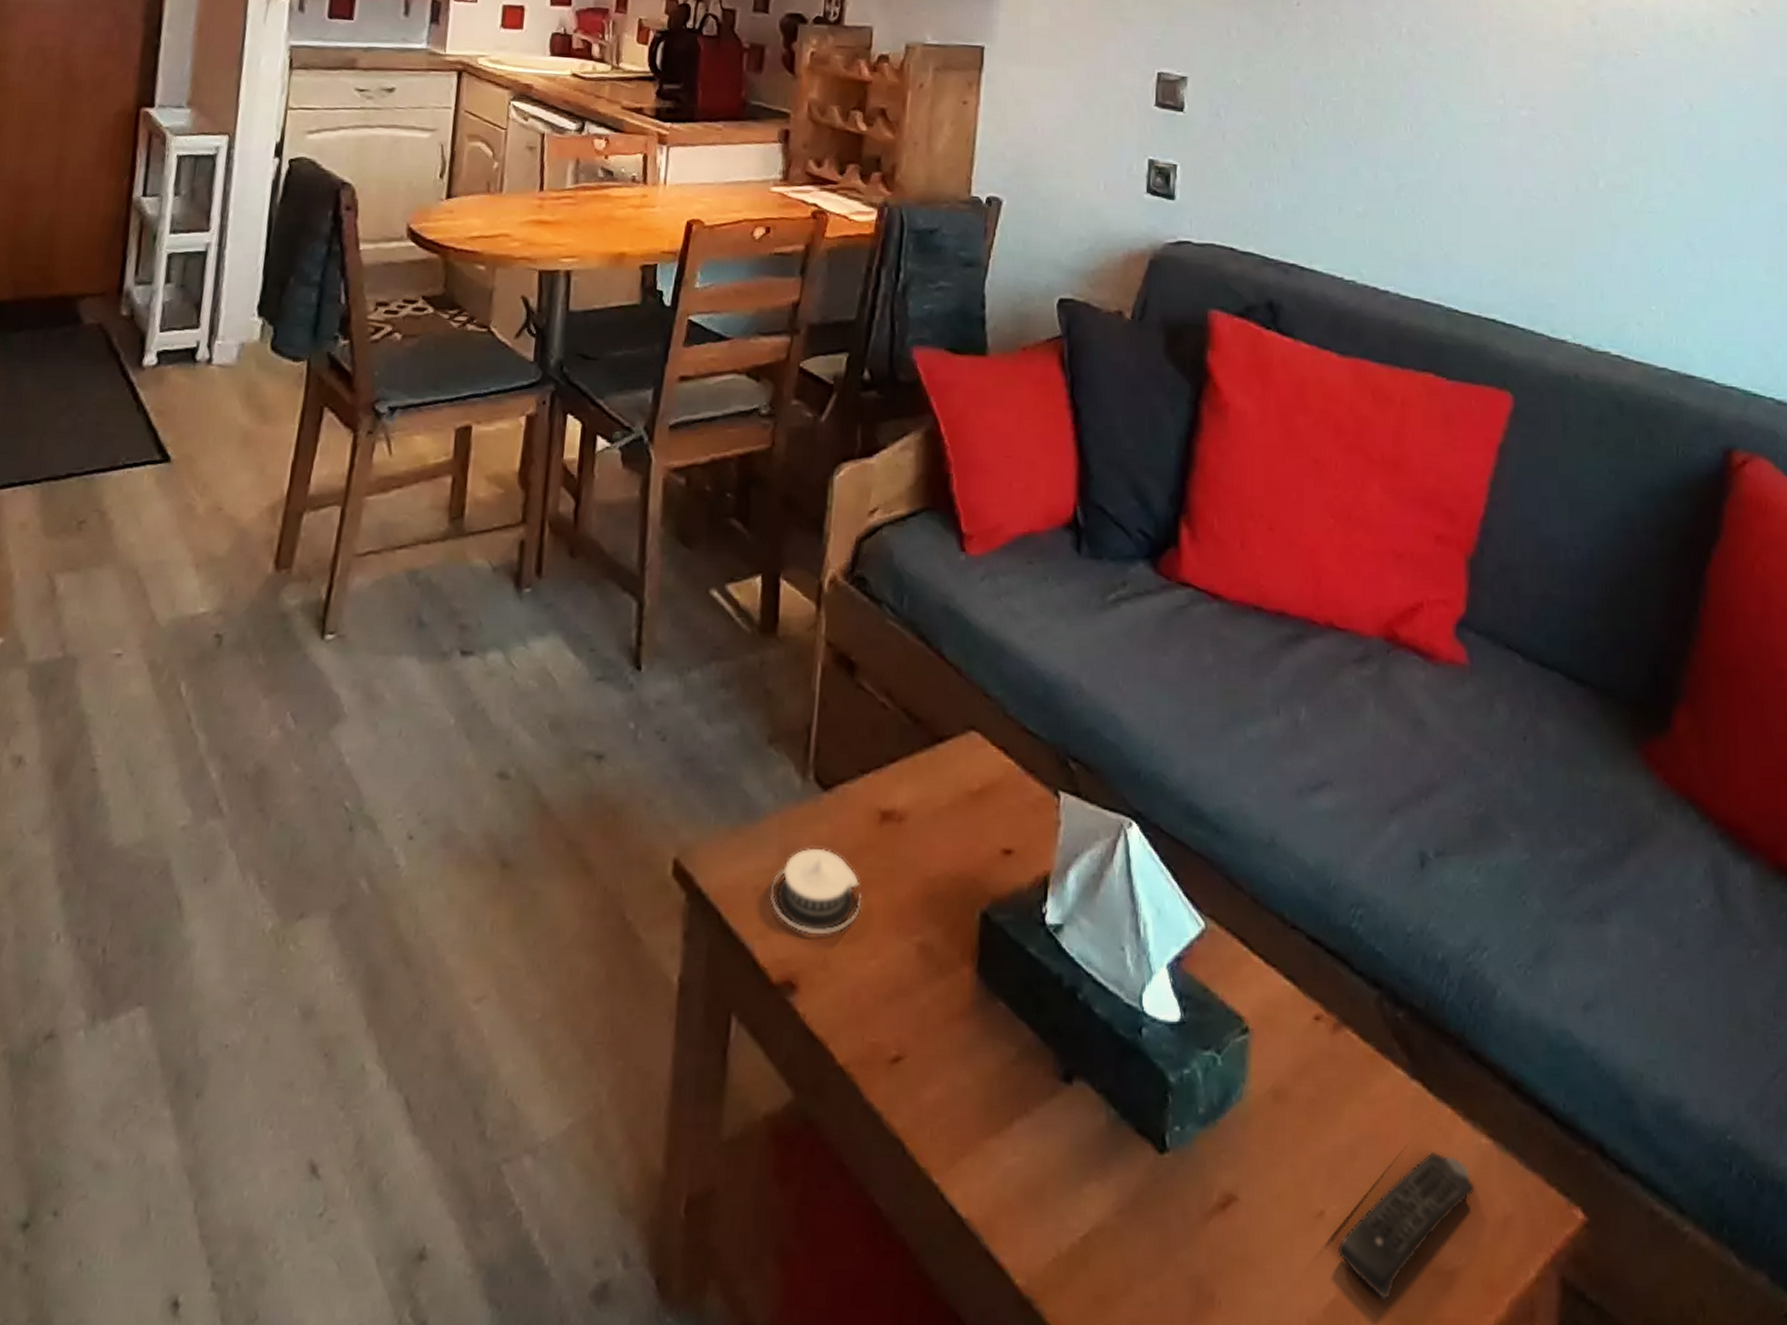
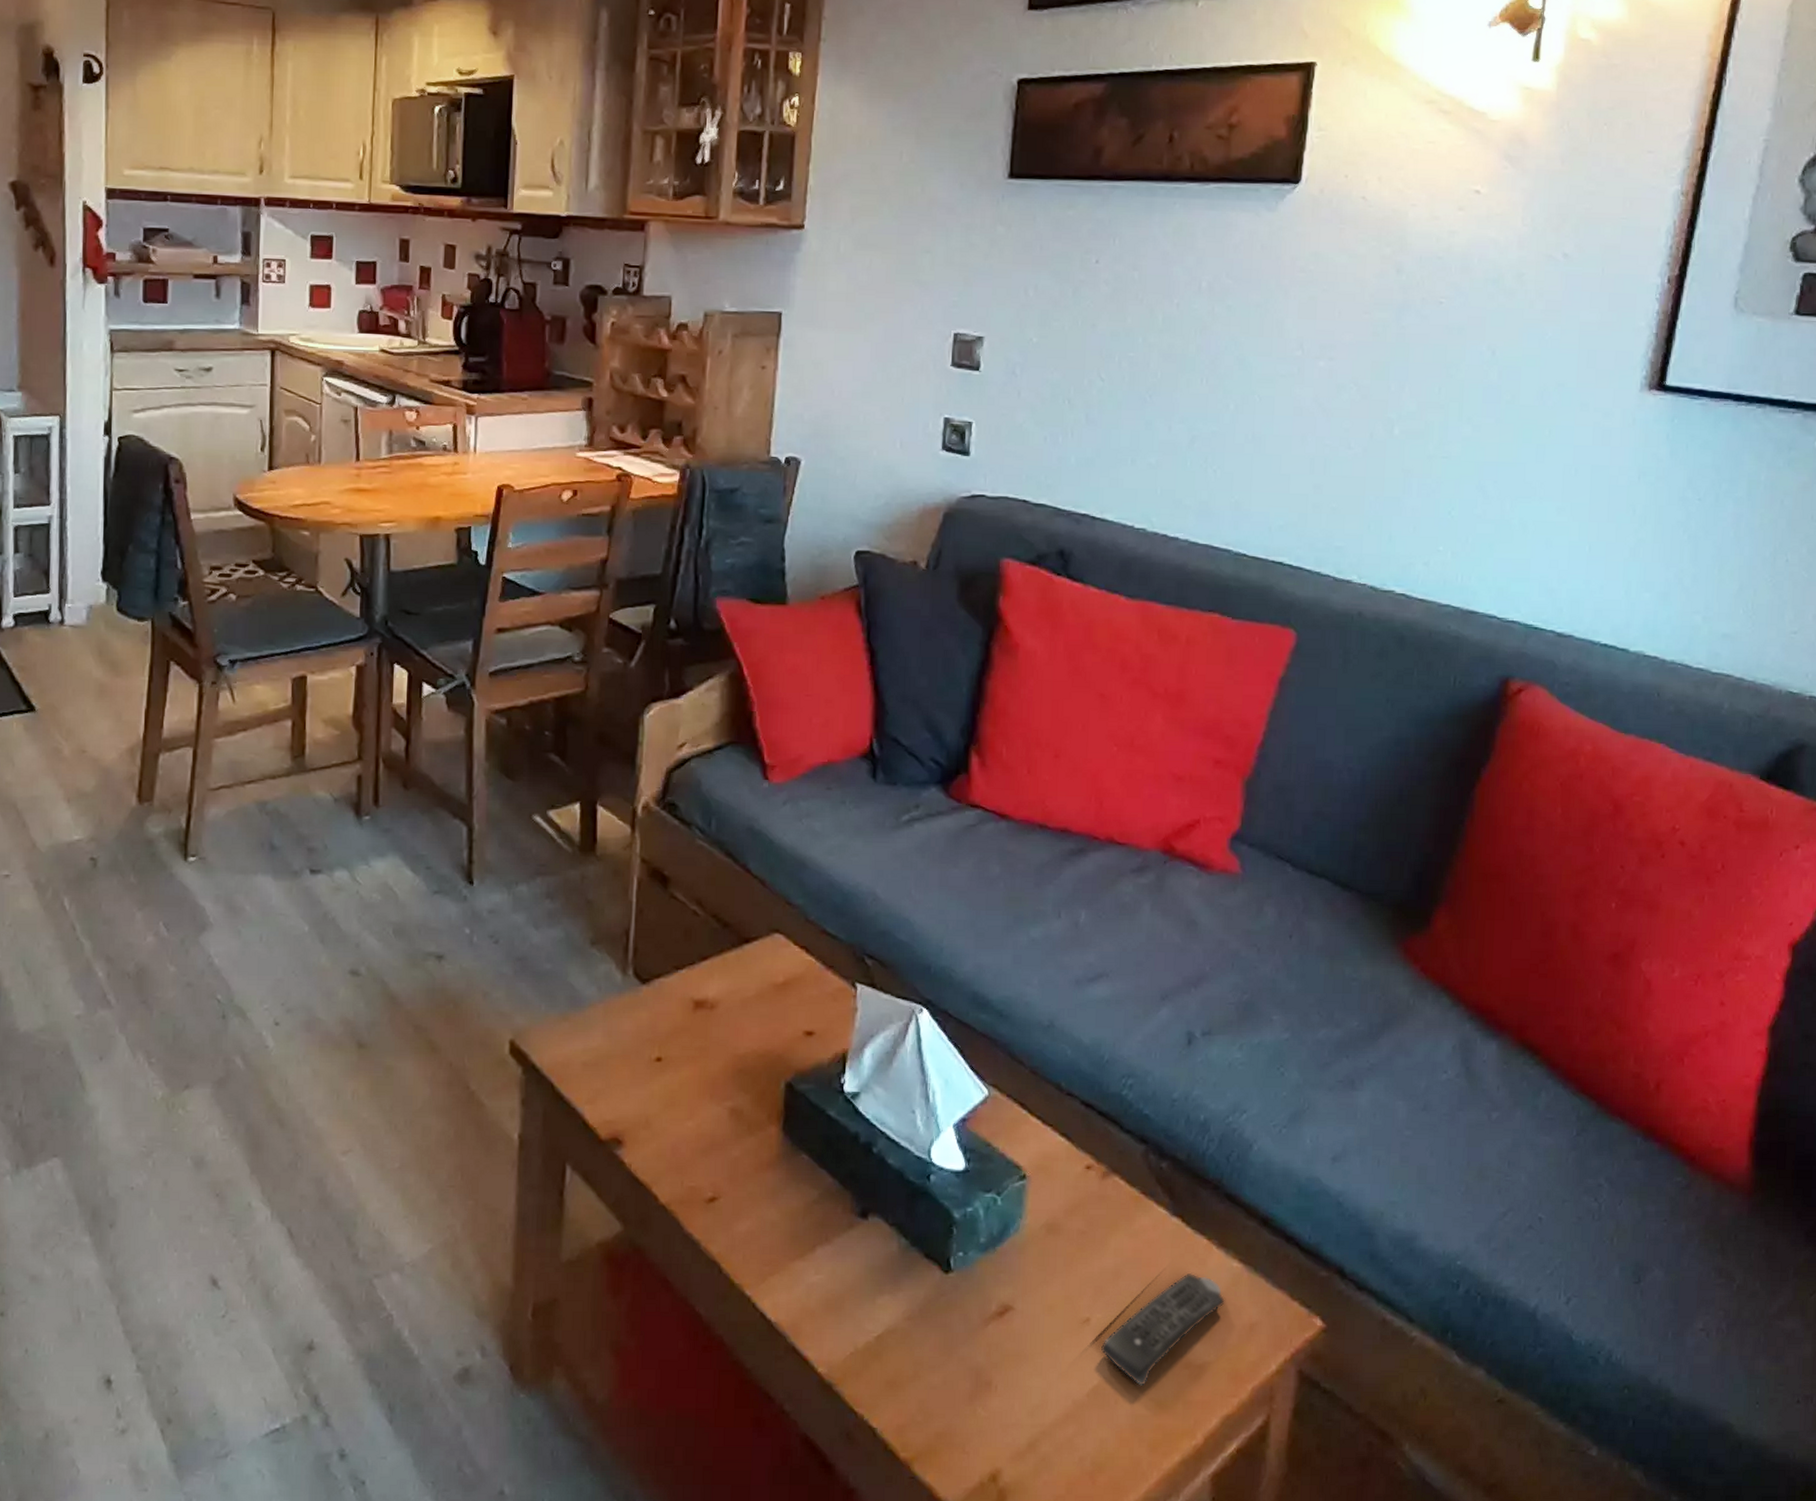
architectural model: present [770,847,861,935] -> none [597,1030,678,1101]

